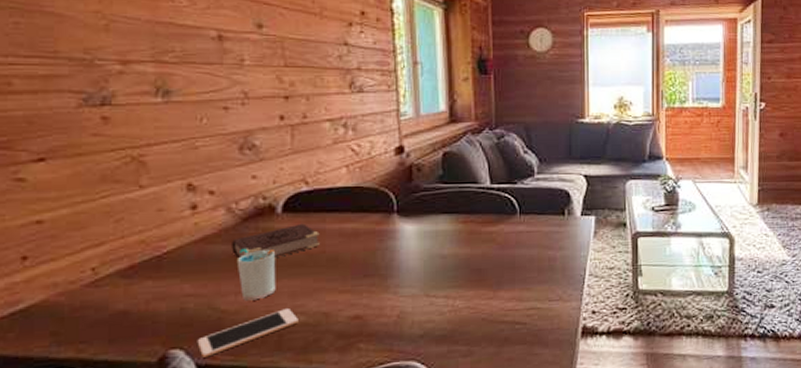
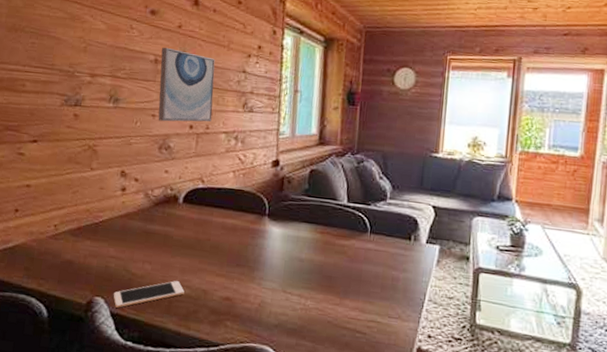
wall art: none [227,19,309,114] -> present [158,47,215,122]
book: present [232,223,320,259] -> none [144,213,208,238]
cup: present [236,248,276,301] -> none [147,227,174,270]

